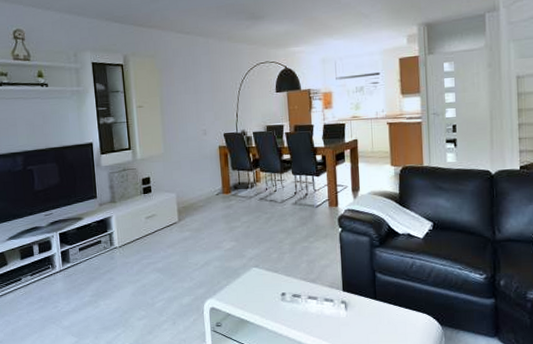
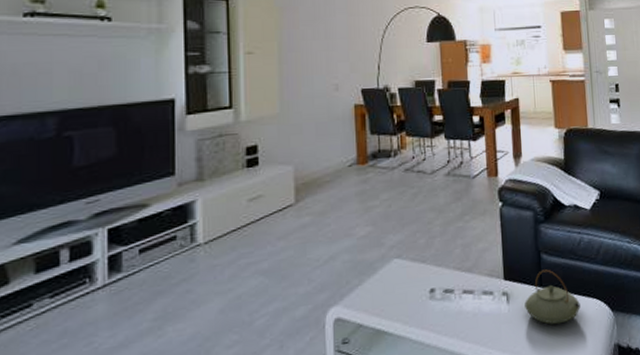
teapot: none [360,286,411,331] -> present [524,269,581,325]

